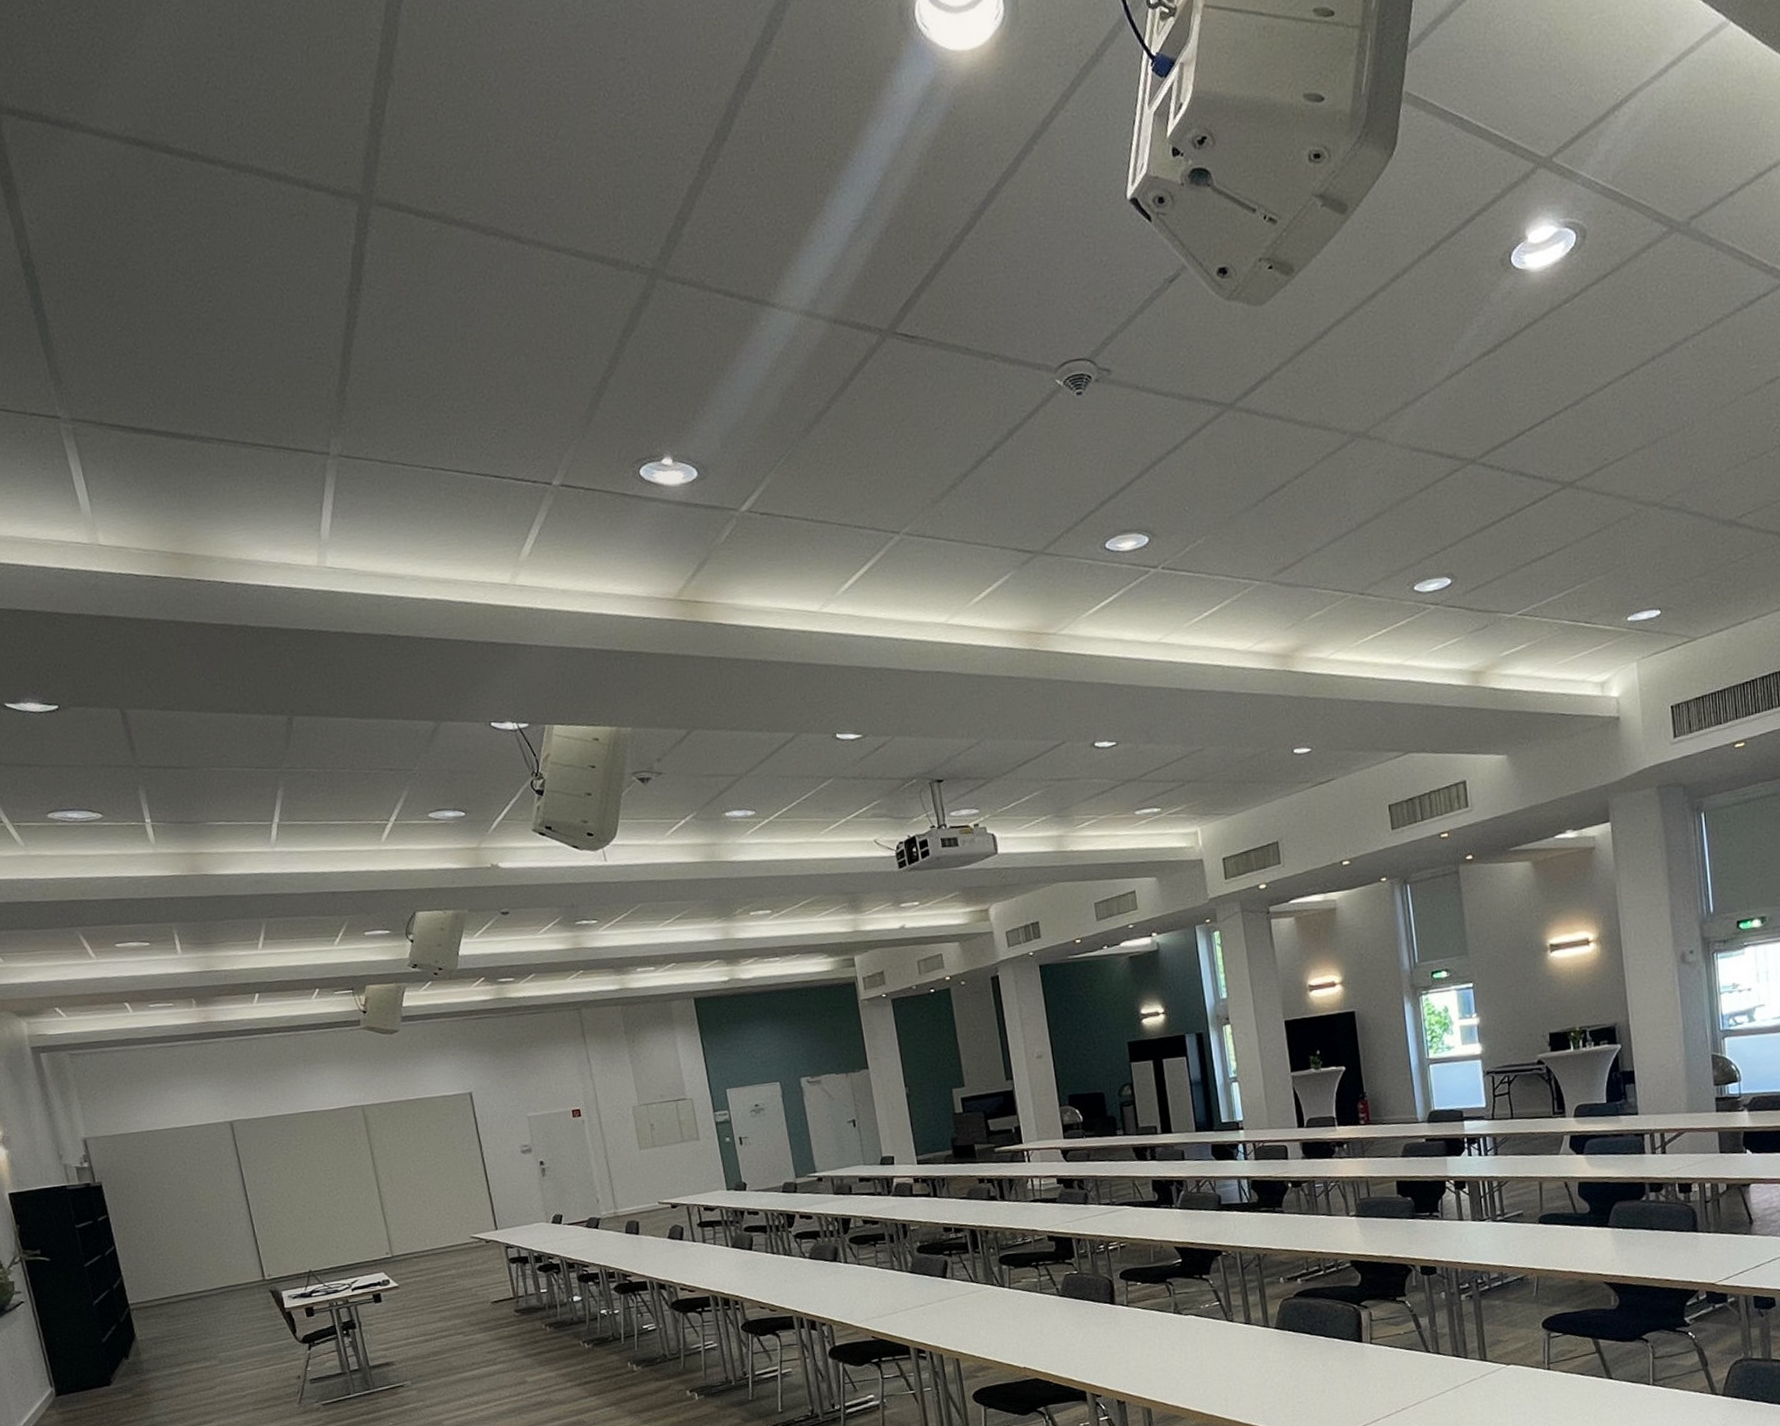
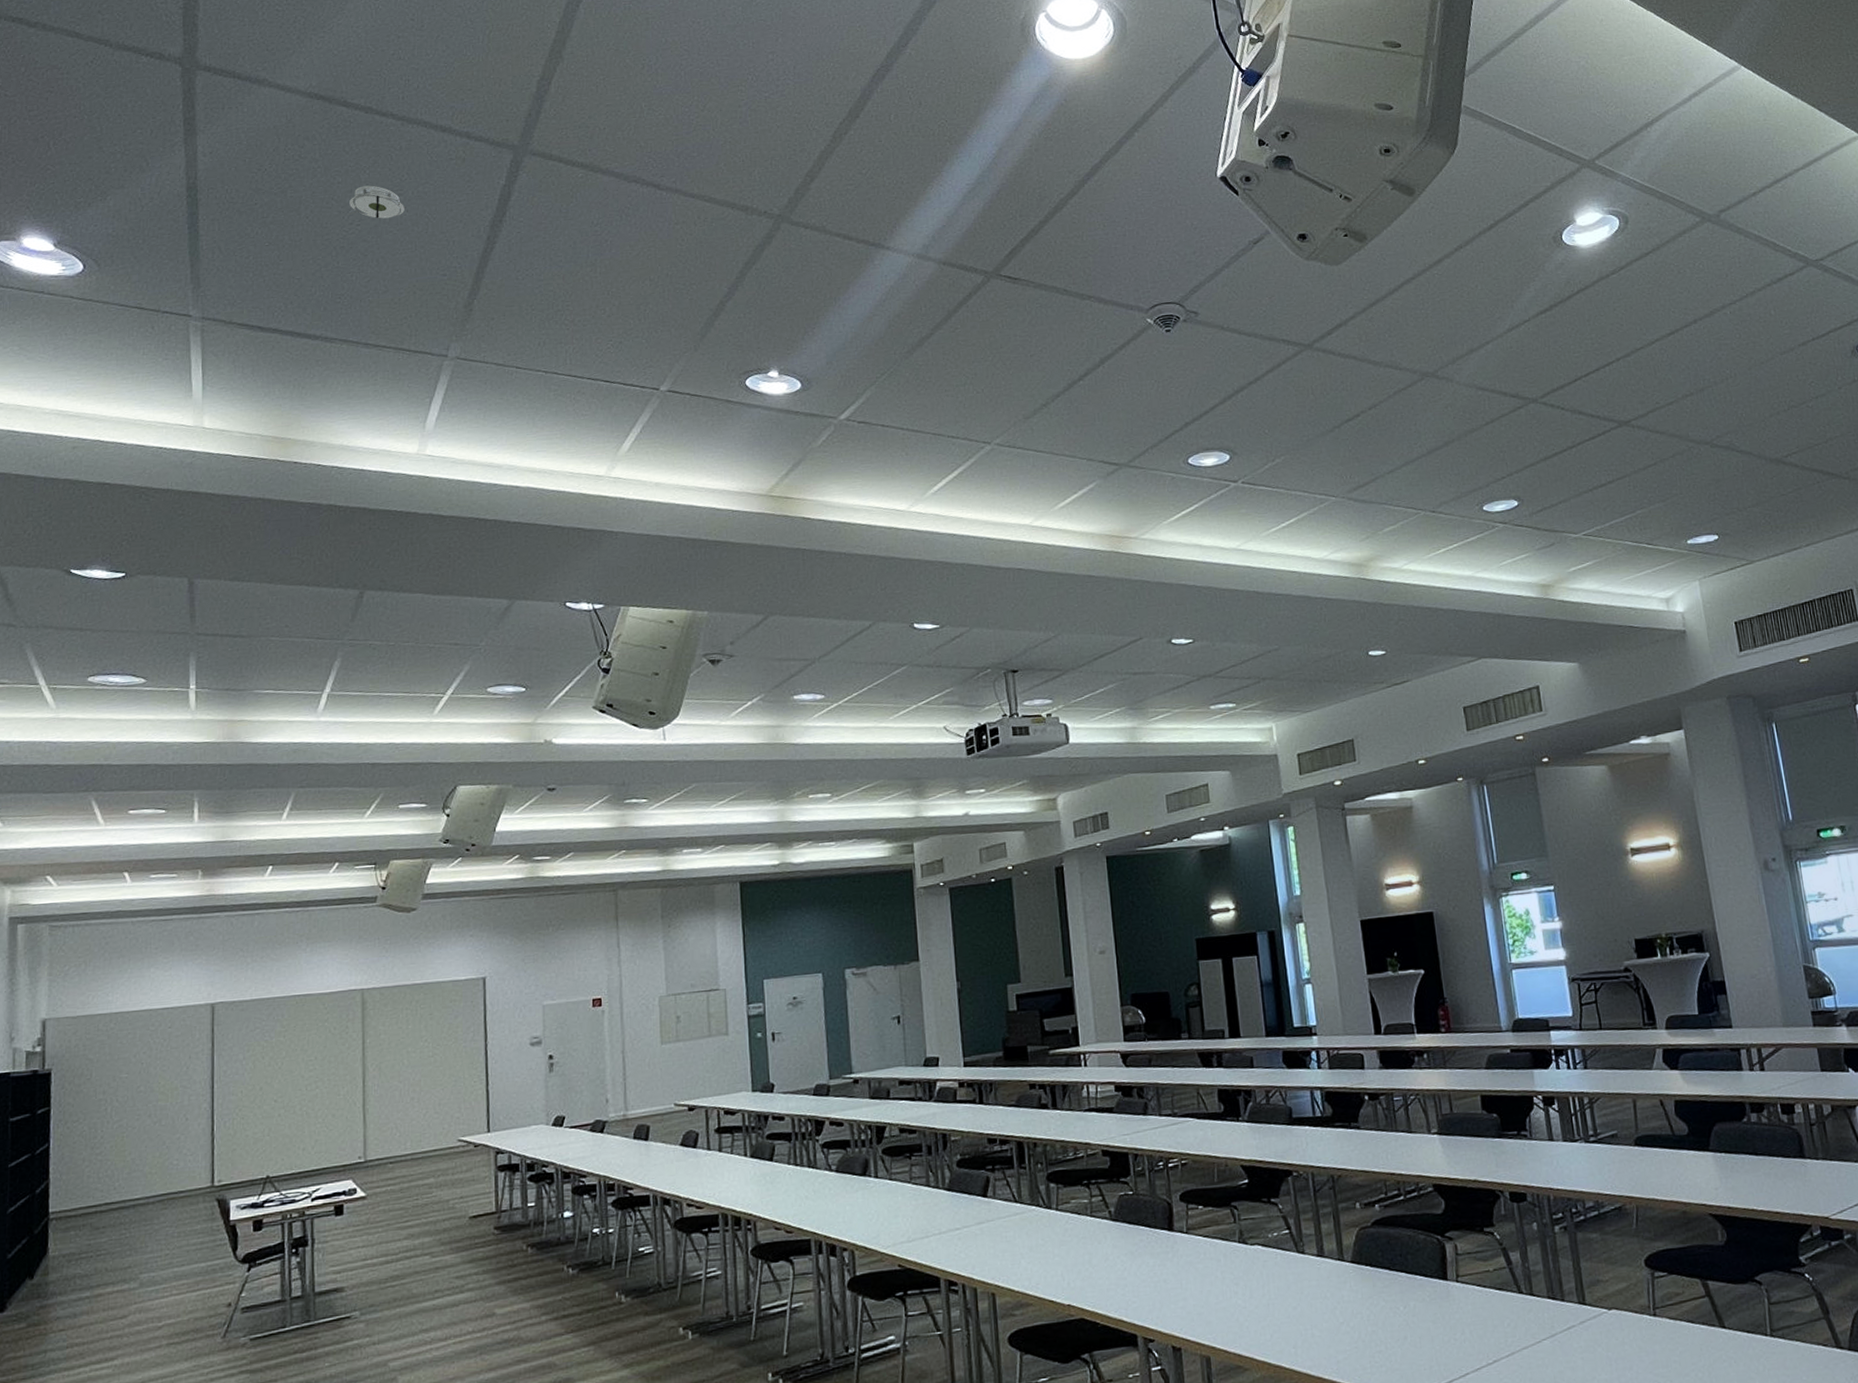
smoke detector: none [195,252,255,293] -> present [347,185,404,219]

